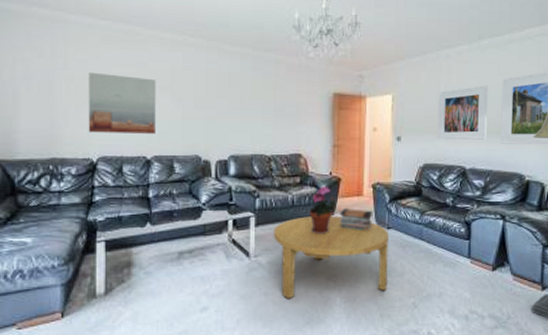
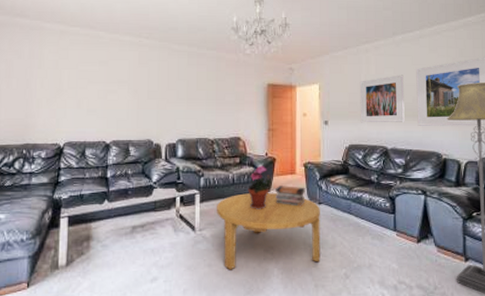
wall art: present [88,71,156,134] -> none [57,69,116,121]

